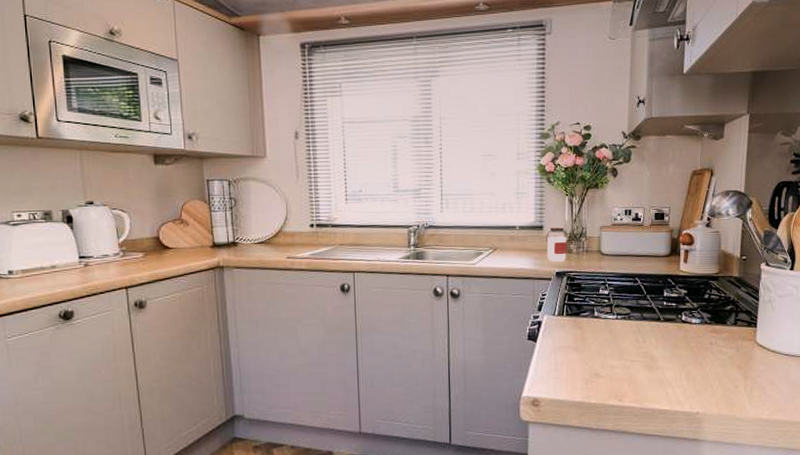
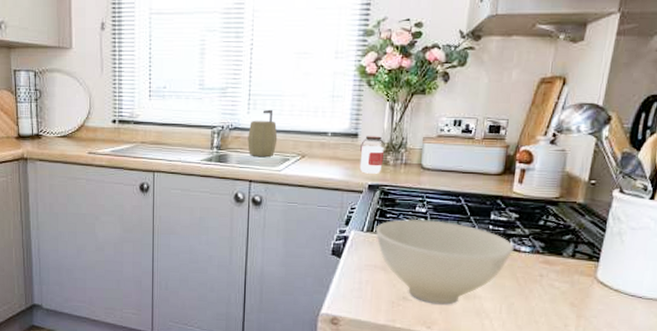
soap dispenser: none [442,207,471,253] -> present [248,109,278,158]
bowl: none [565,300,686,378] -> present [375,218,514,305]

